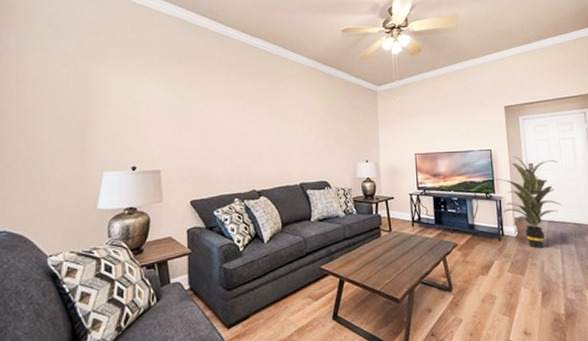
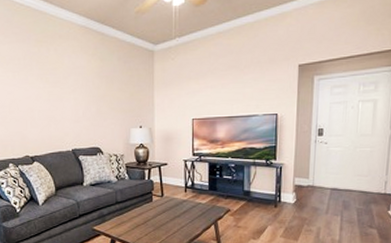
indoor plant: present [494,156,562,248] -> none [277,121,353,215]

